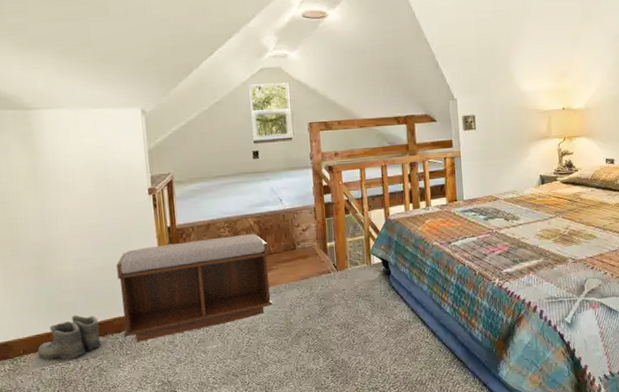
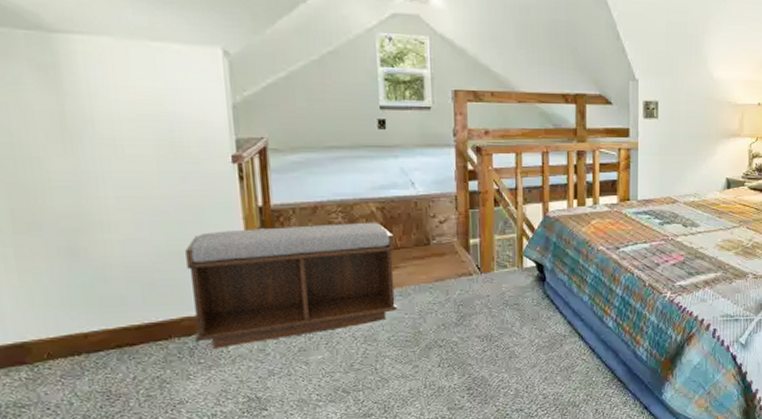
boots: present [26,315,108,373] -> none [52,311,173,383]

